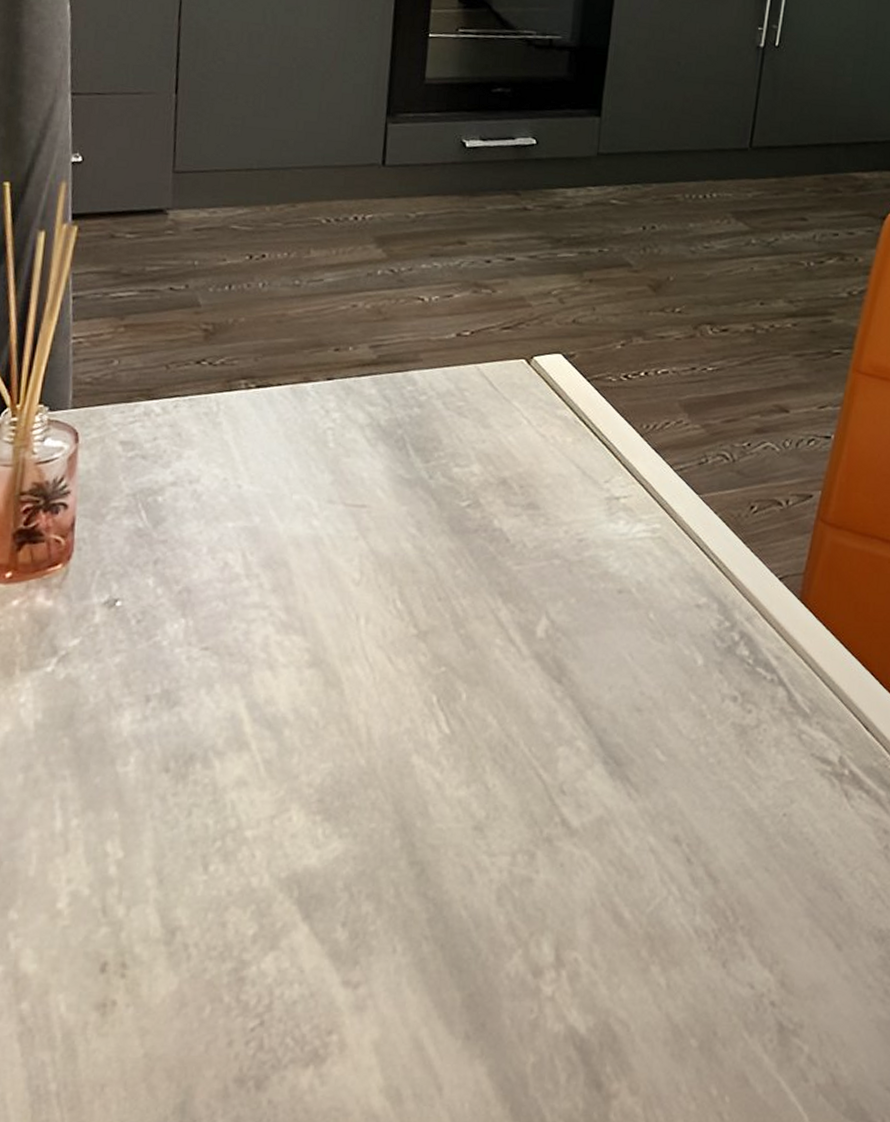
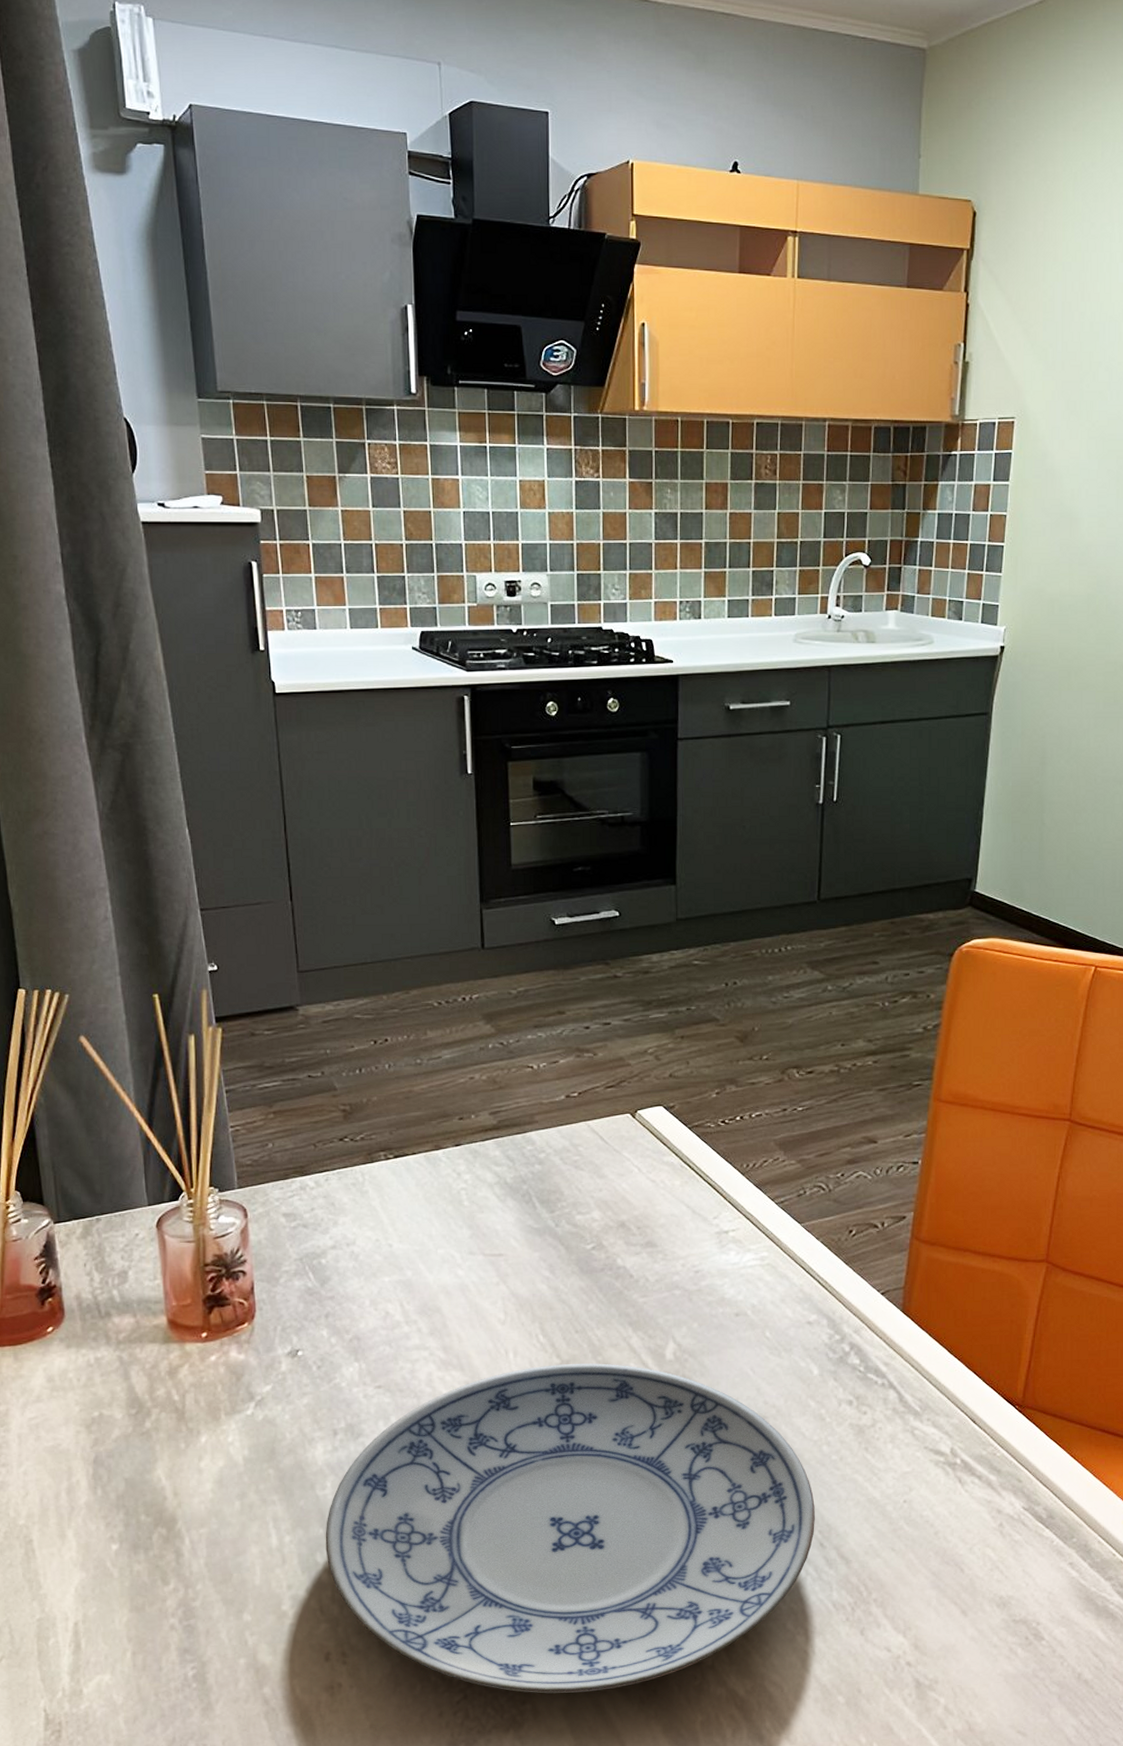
plate: none [118,635,686,1023] -> present [325,1363,815,1694]

